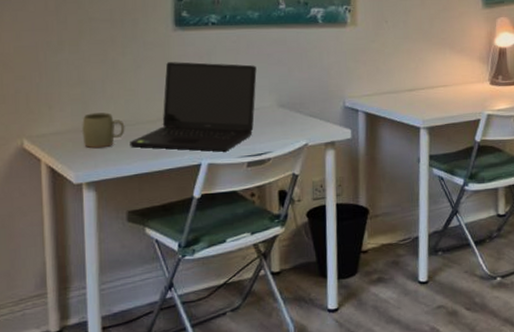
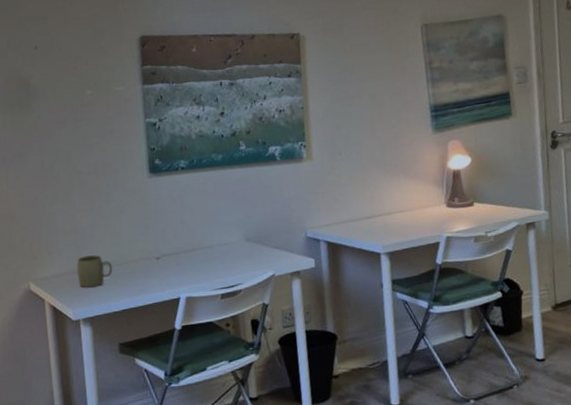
laptop: present [130,62,257,152] -> none [117,203,225,286]

